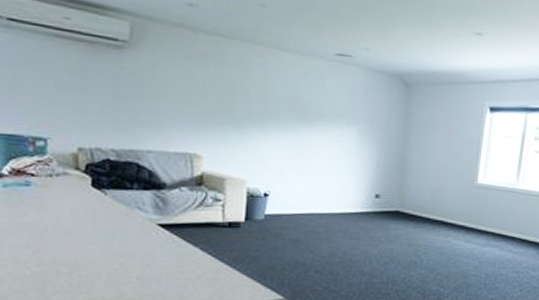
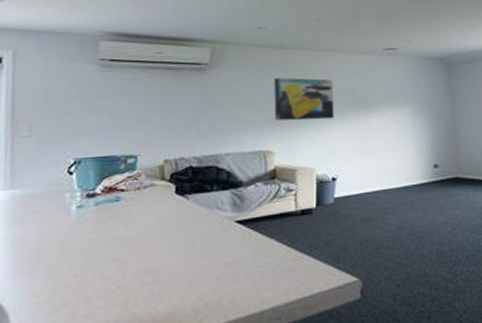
wall art: none [203,70,273,129] -> present [273,78,335,121]

